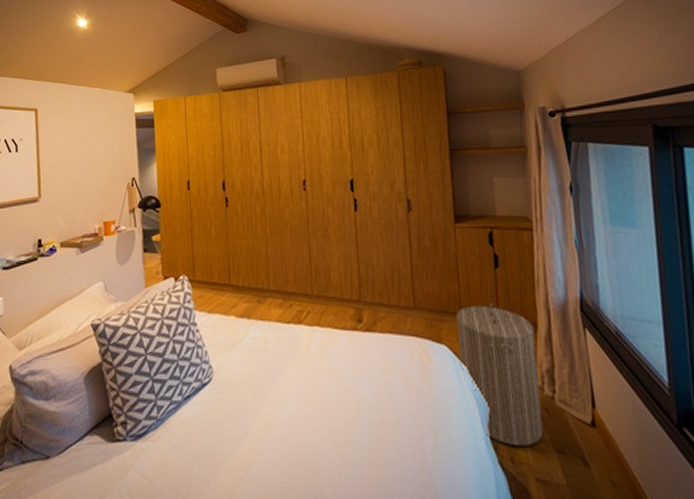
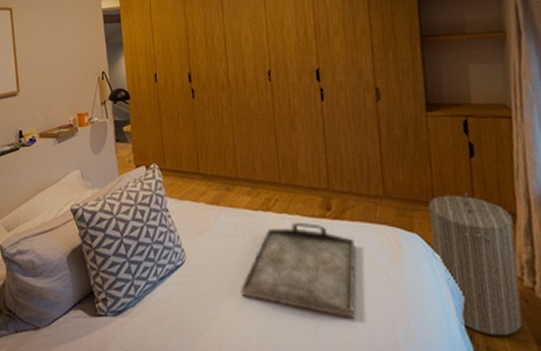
serving tray: none [268,334,386,434] -> present [240,222,356,318]

